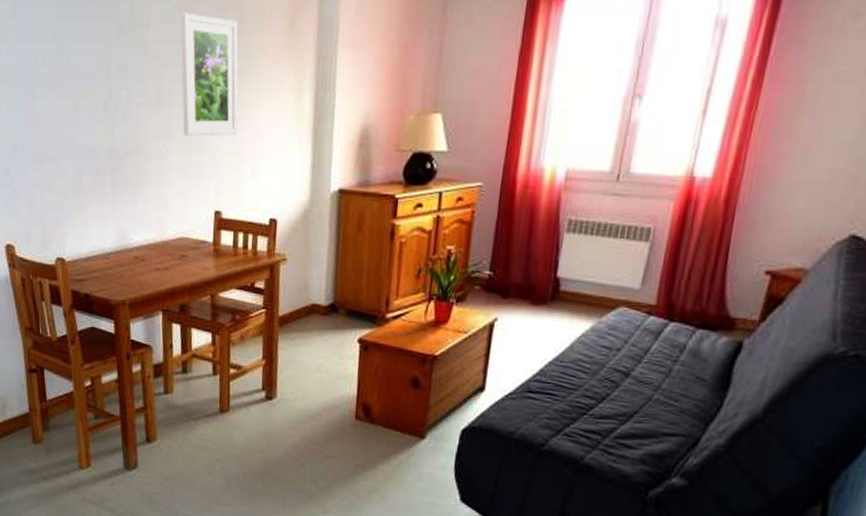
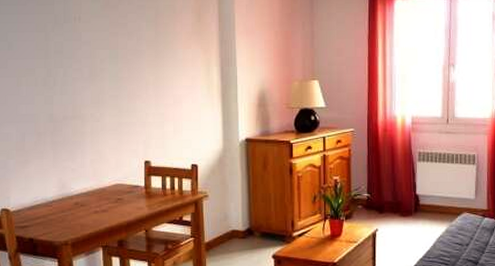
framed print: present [180,12,239,136] -> none [107,10,161,103]

